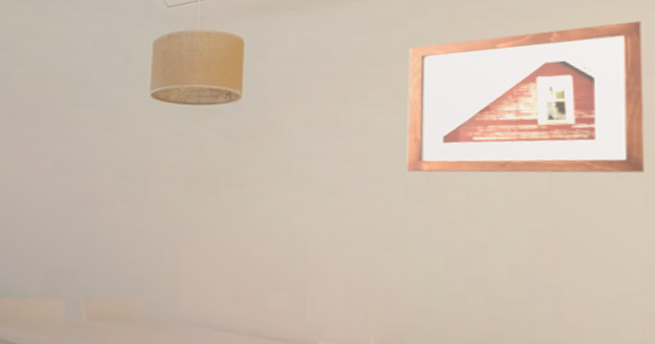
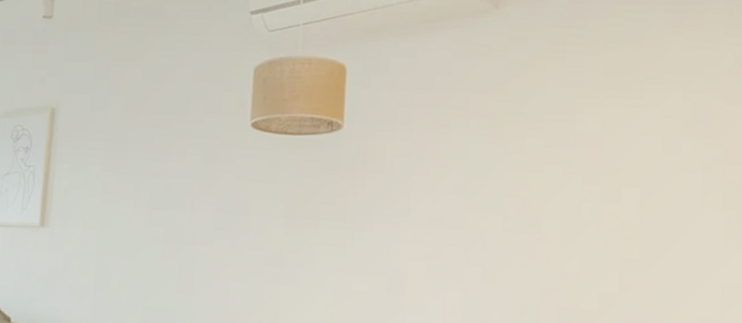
picture frame: present [406,21,645,174] -> none [504,49,731,203]

